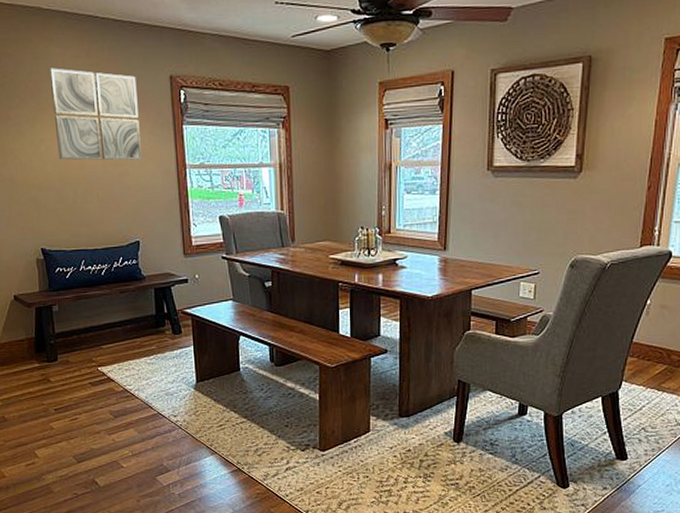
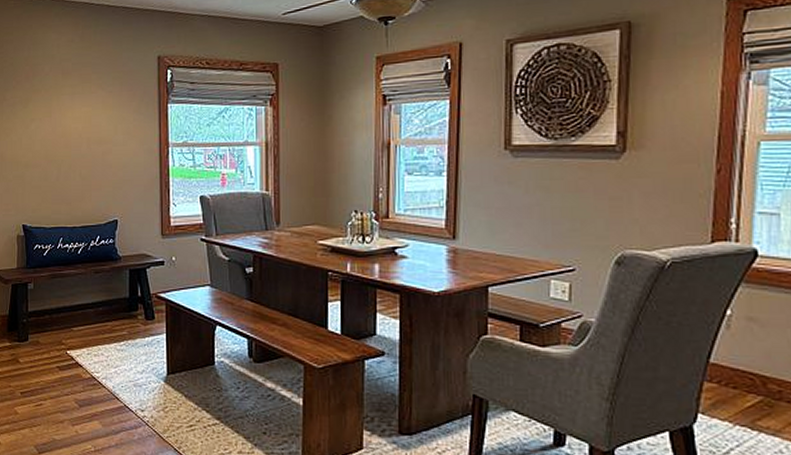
wall art: present [49,68,142,161] -> none [44,52,125,139]

